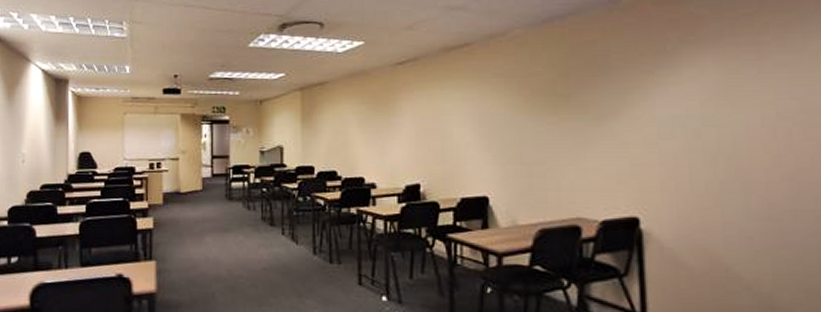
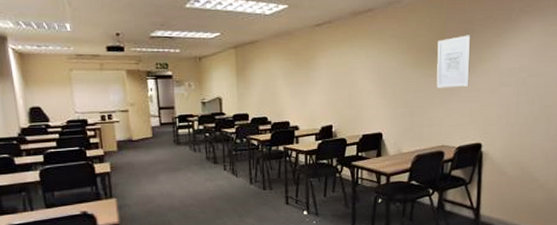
wall art: none [560,72,611,141] -> present [436,35,471,88]

